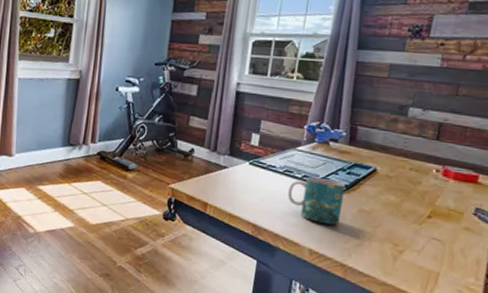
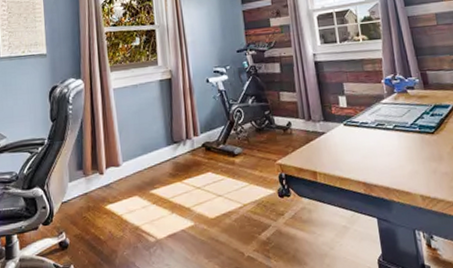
mug: present [288,176,346,225] -> none [385,124,440,168]

